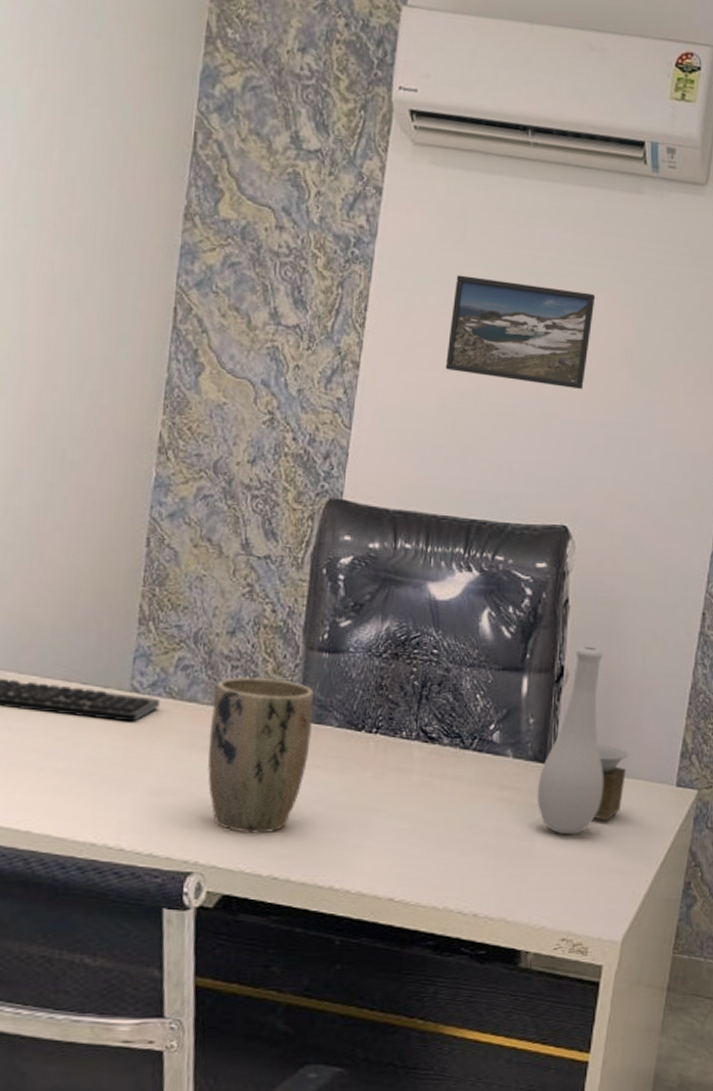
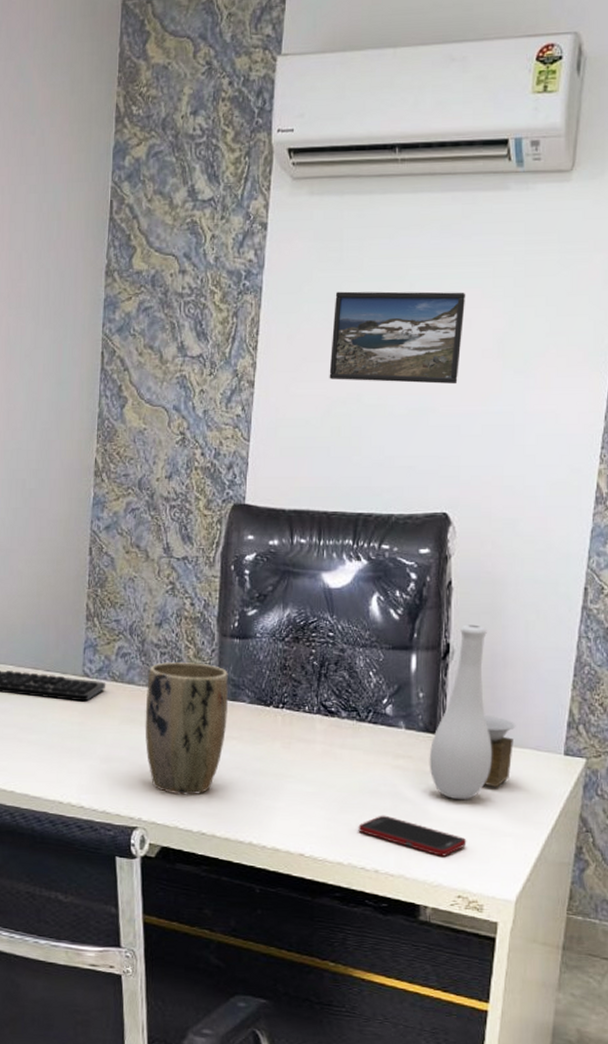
cell phone: none [456,852,574,897] -> present [358,815,467,857]

